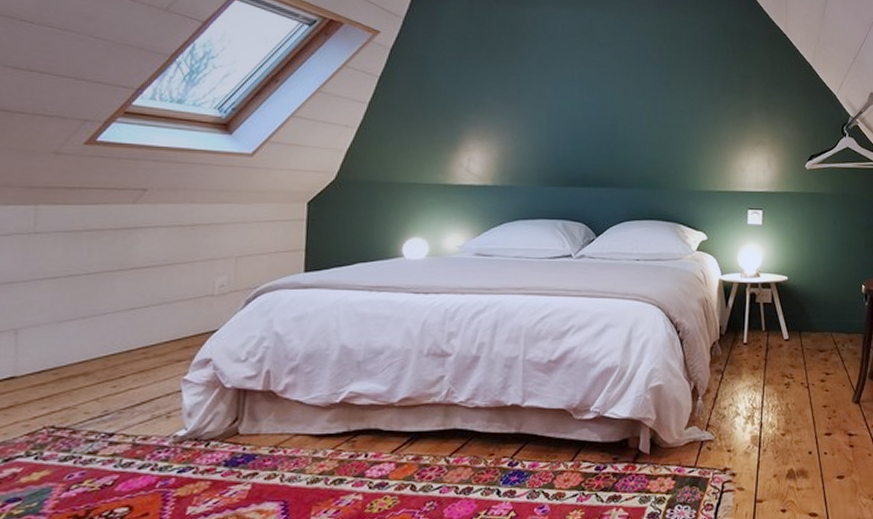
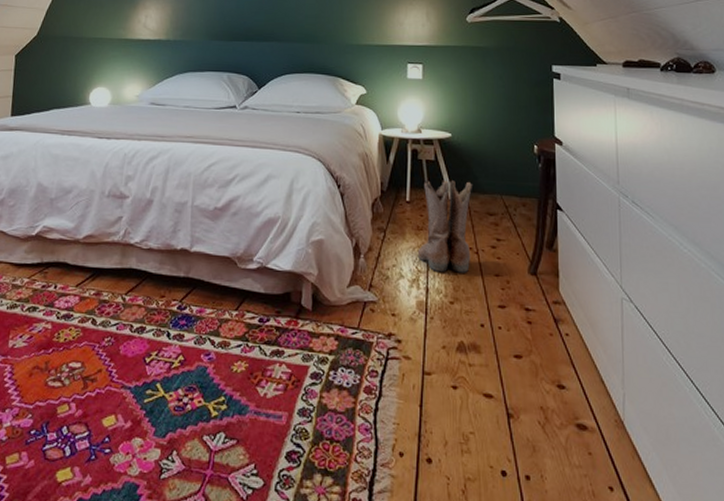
boots: none [753,321,805,407] -> present [417,180,472,273]

